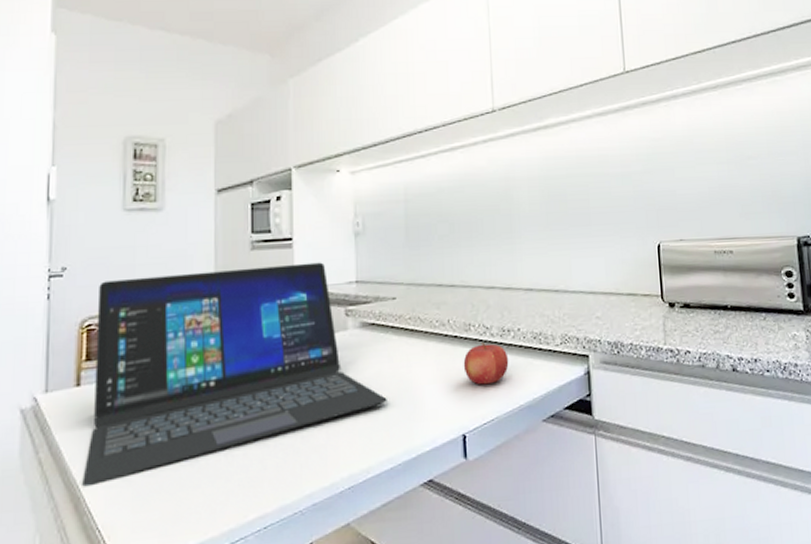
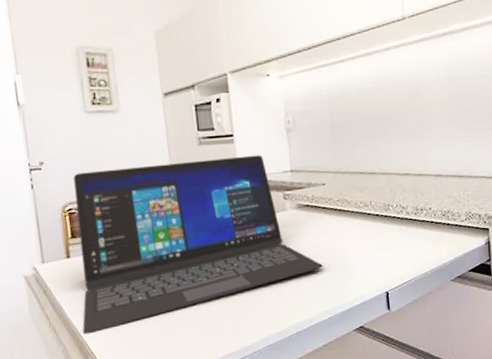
fruit: present [463,343,509,385] -> none [384,219,423,254]

